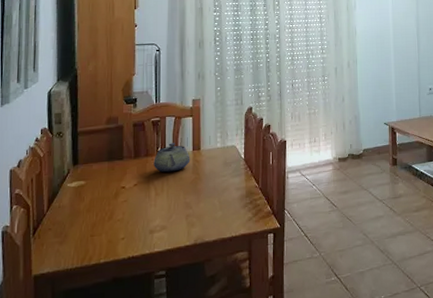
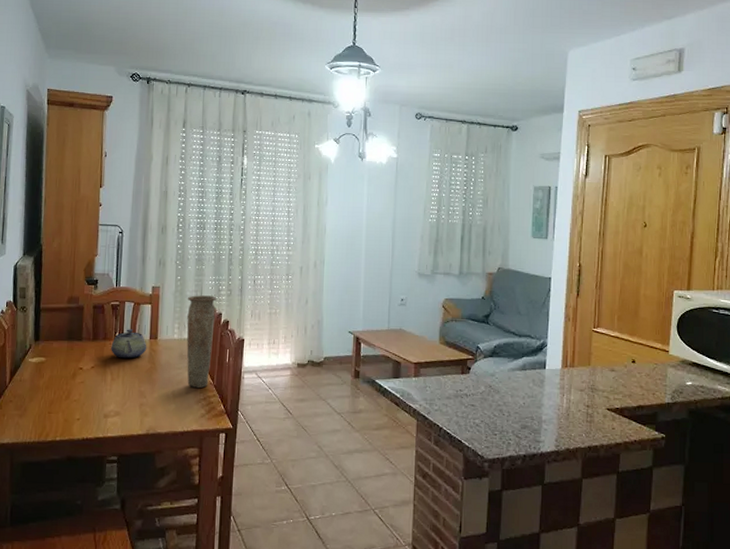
vase: none [228,102,257,193] -> present [187,295,217,389]

